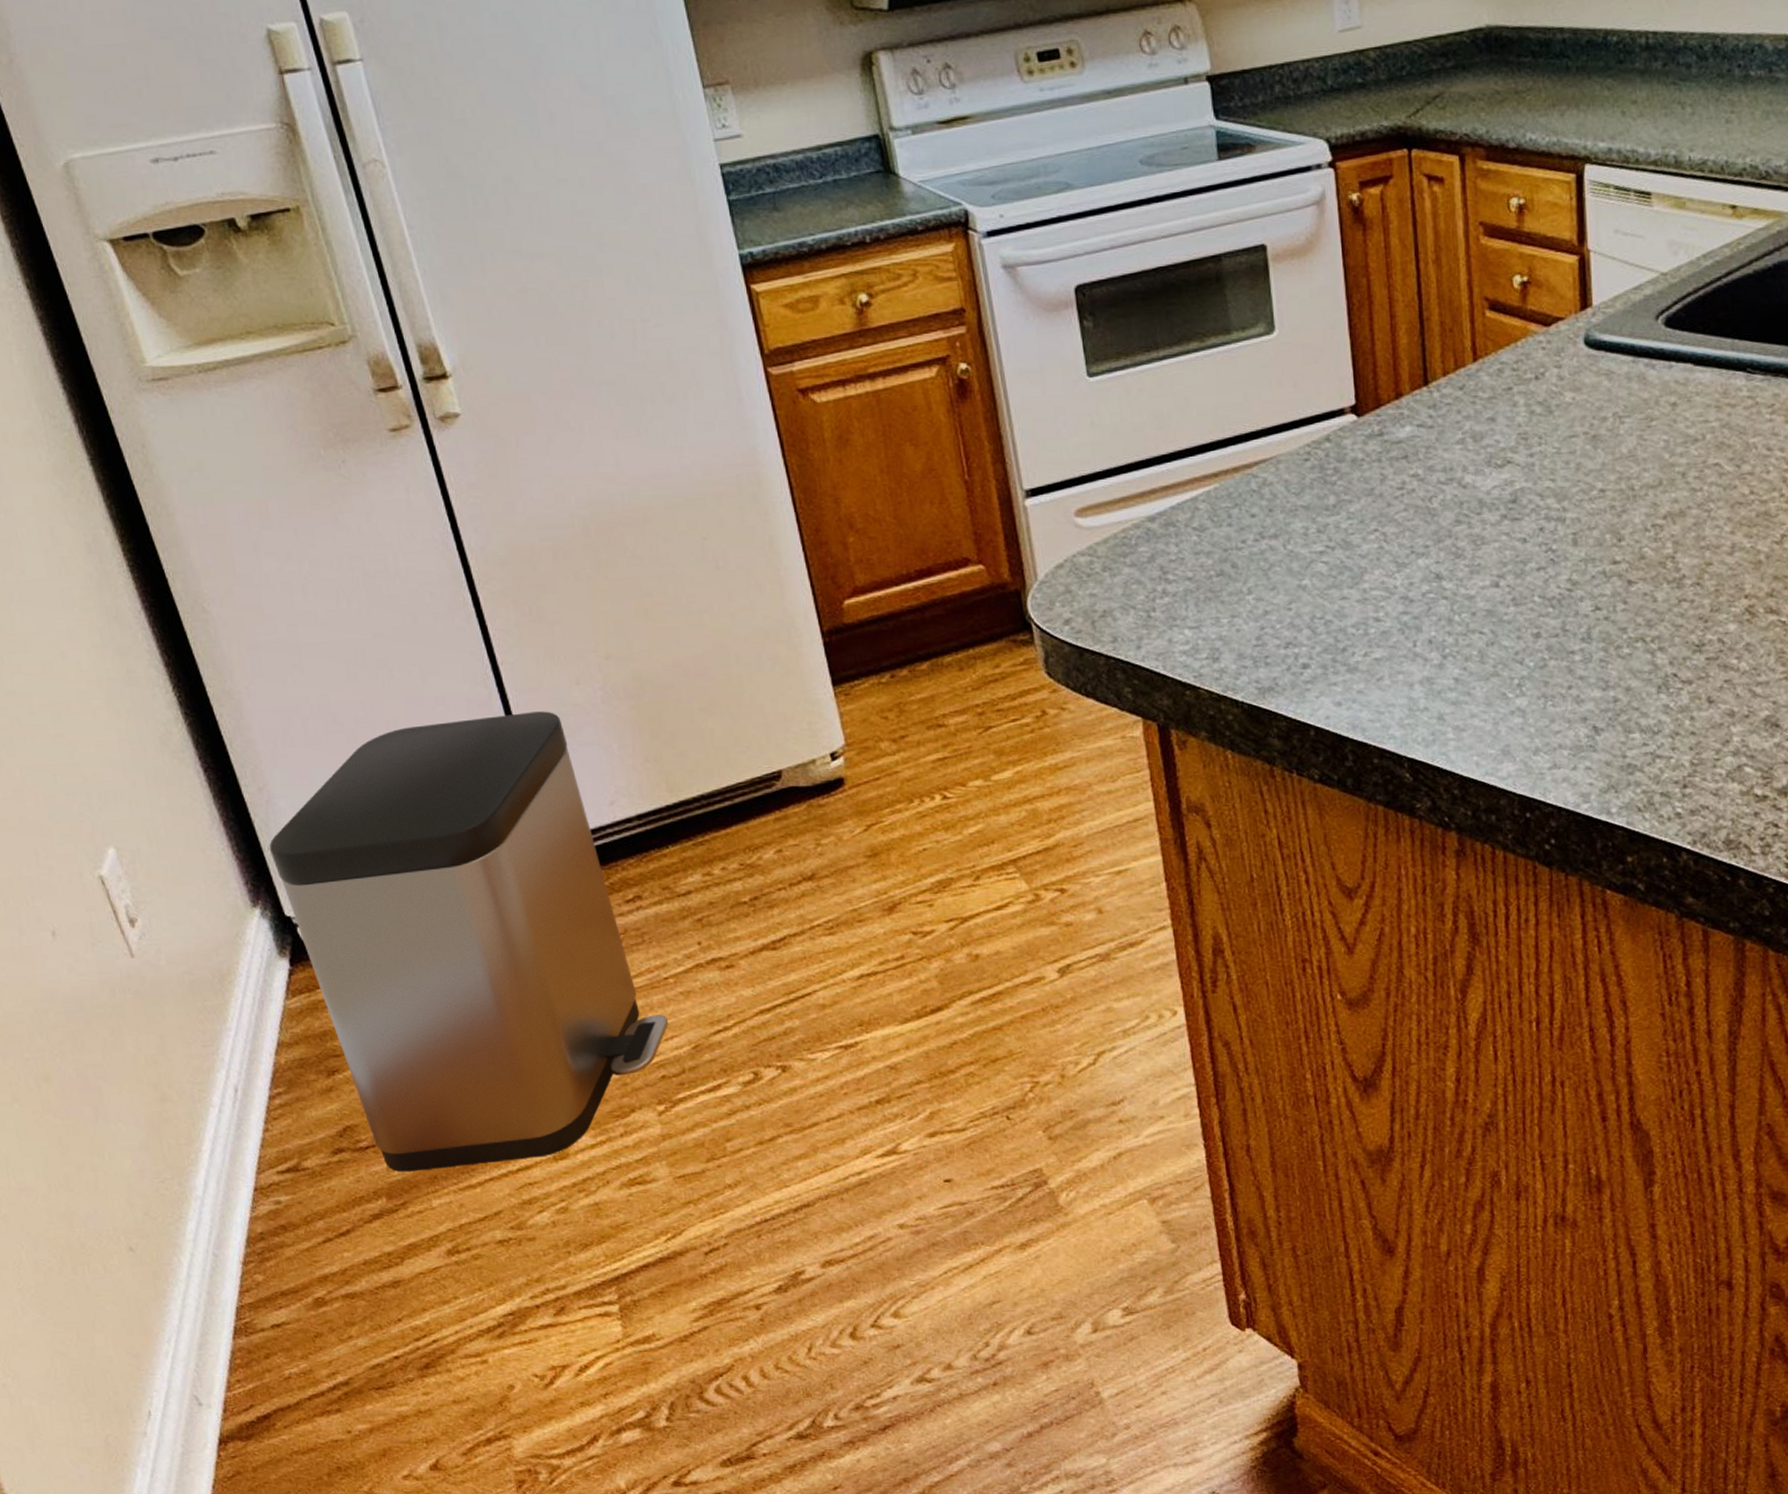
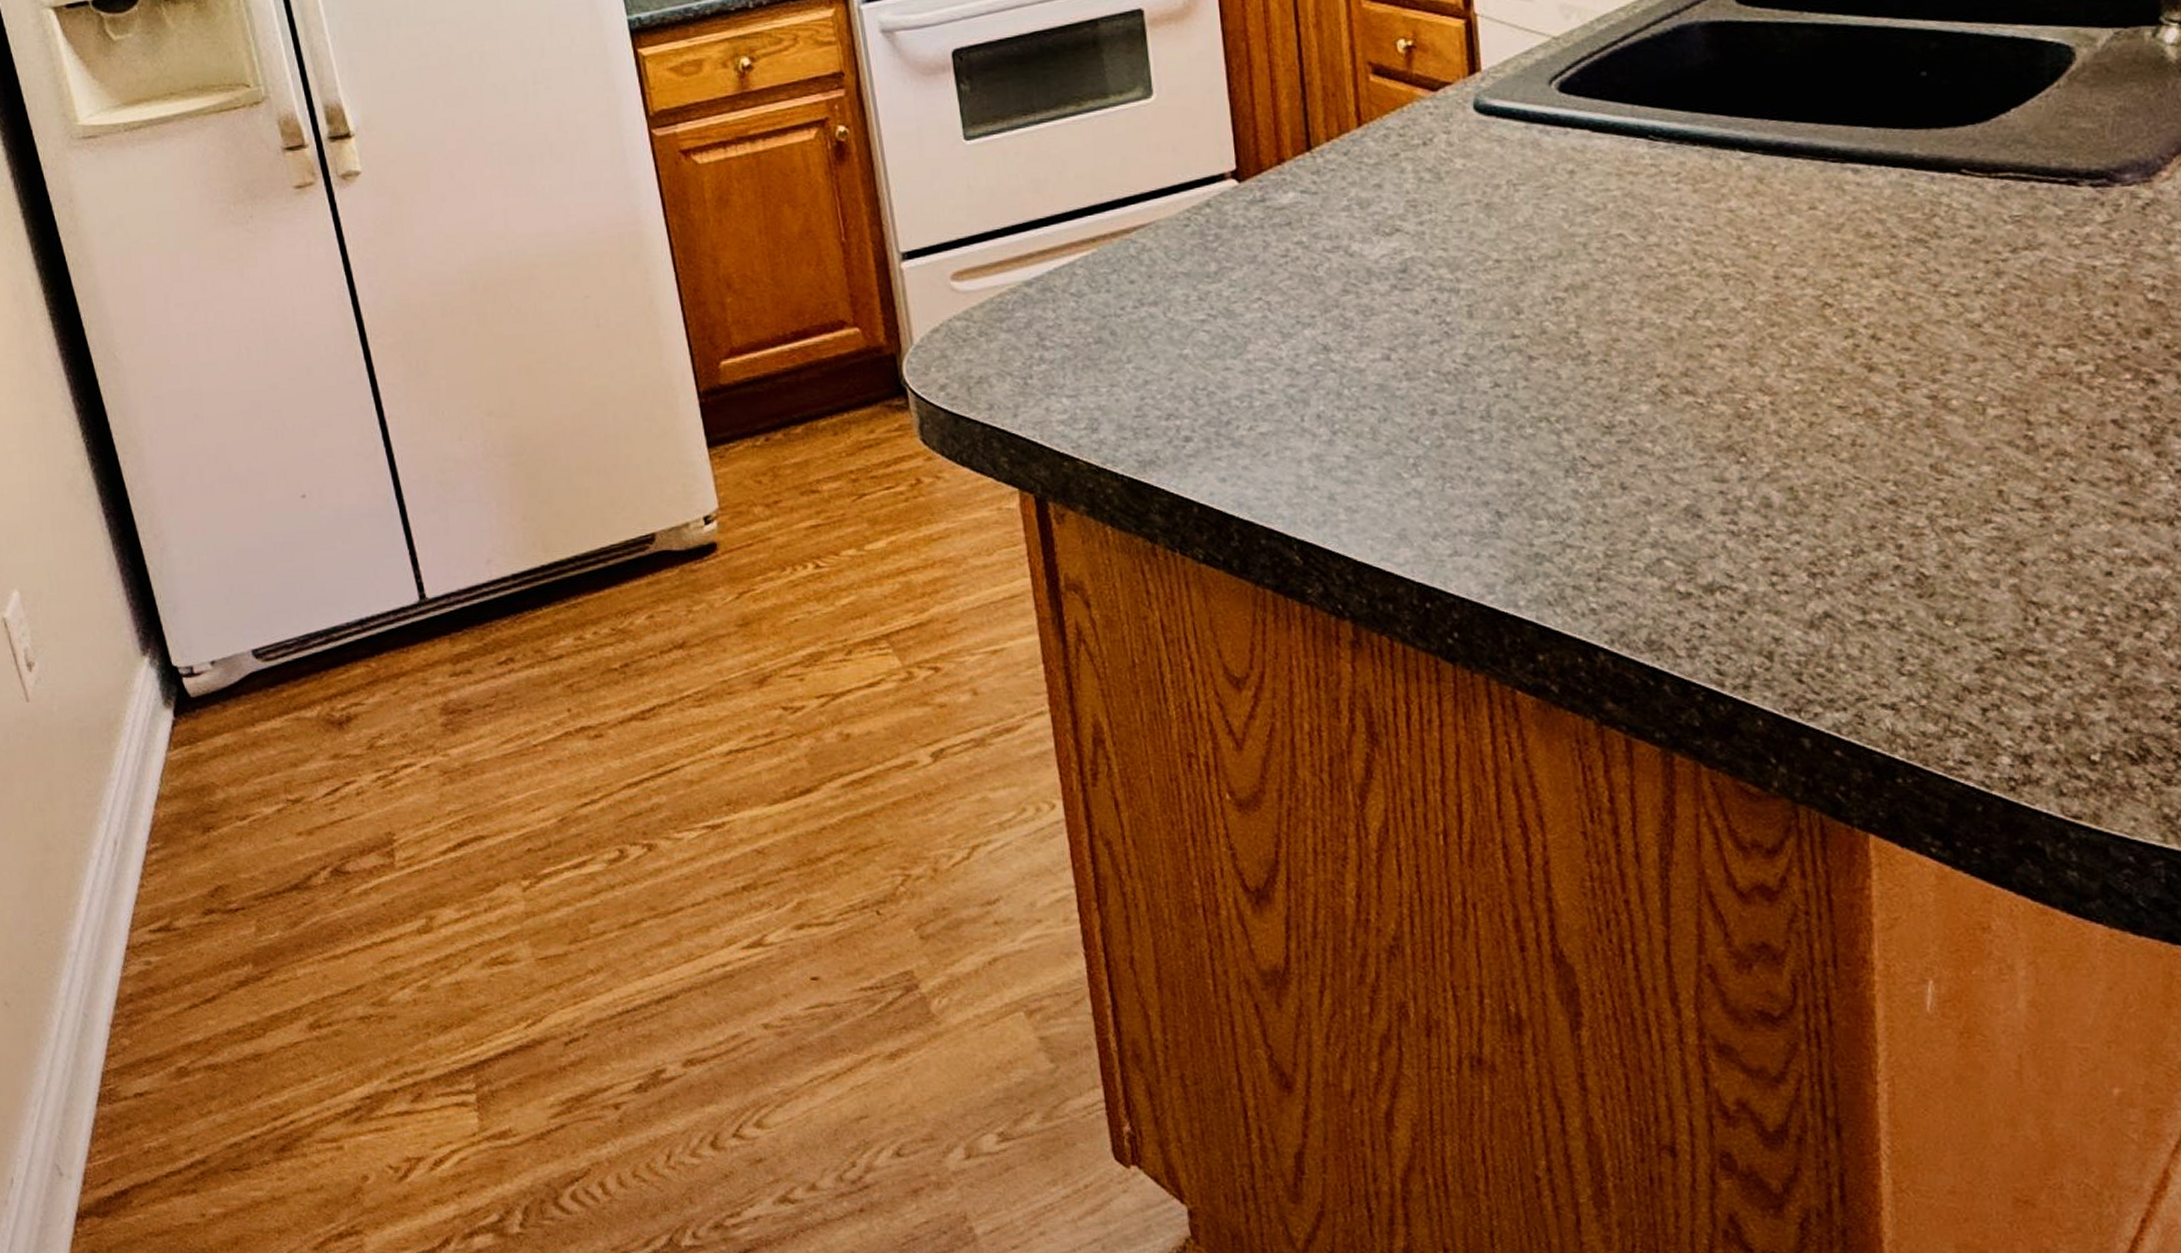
pedal bin: present [269,711,669,1172] -> none [161,466,537,938]

